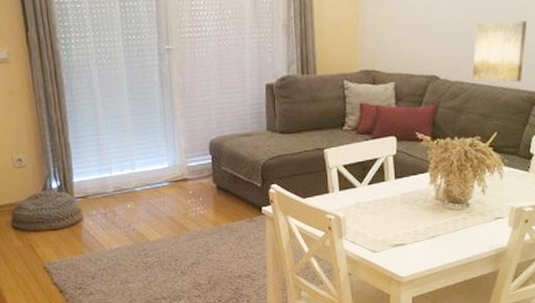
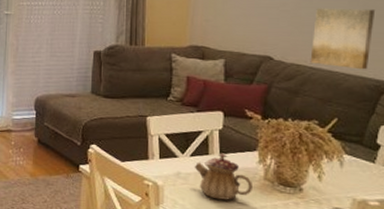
teapot: none [372,178,426,224] -> present [194,153,252,200]

